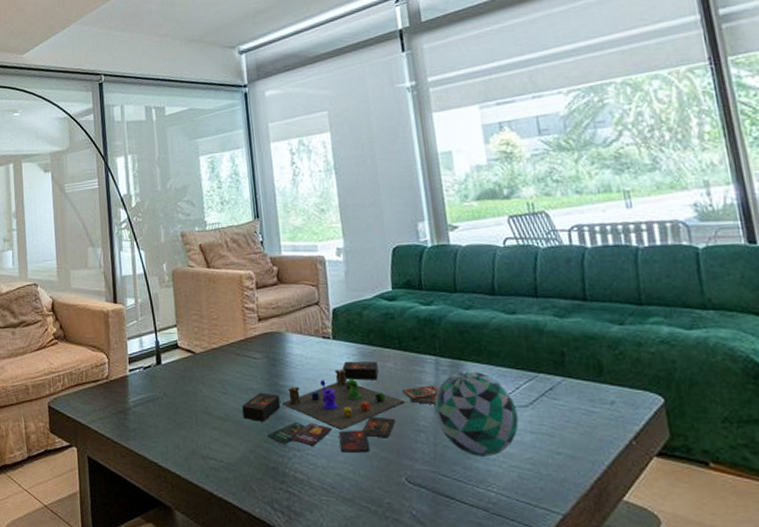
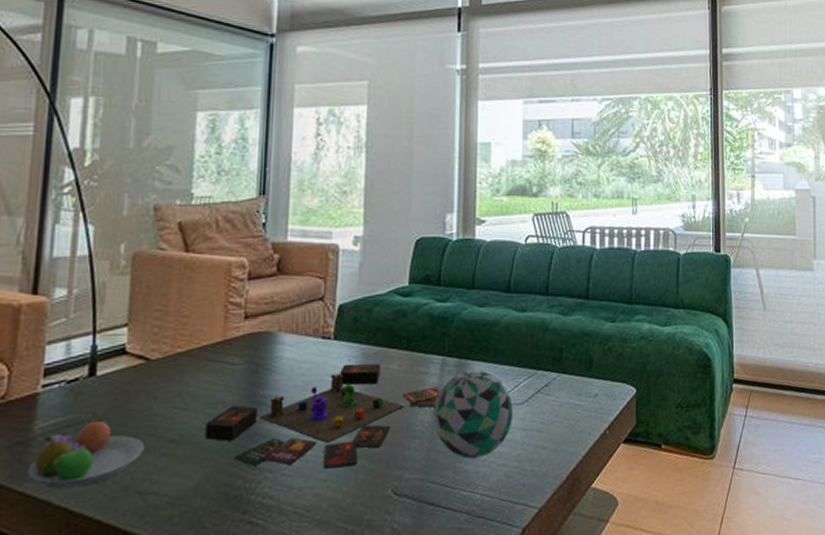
fruit bowl: none [128,397,202,448] -> present [27,418,146,489]

